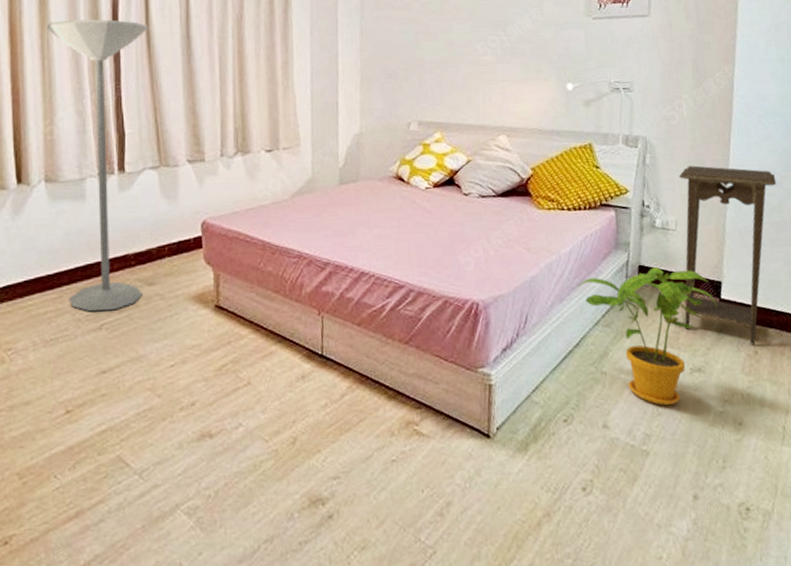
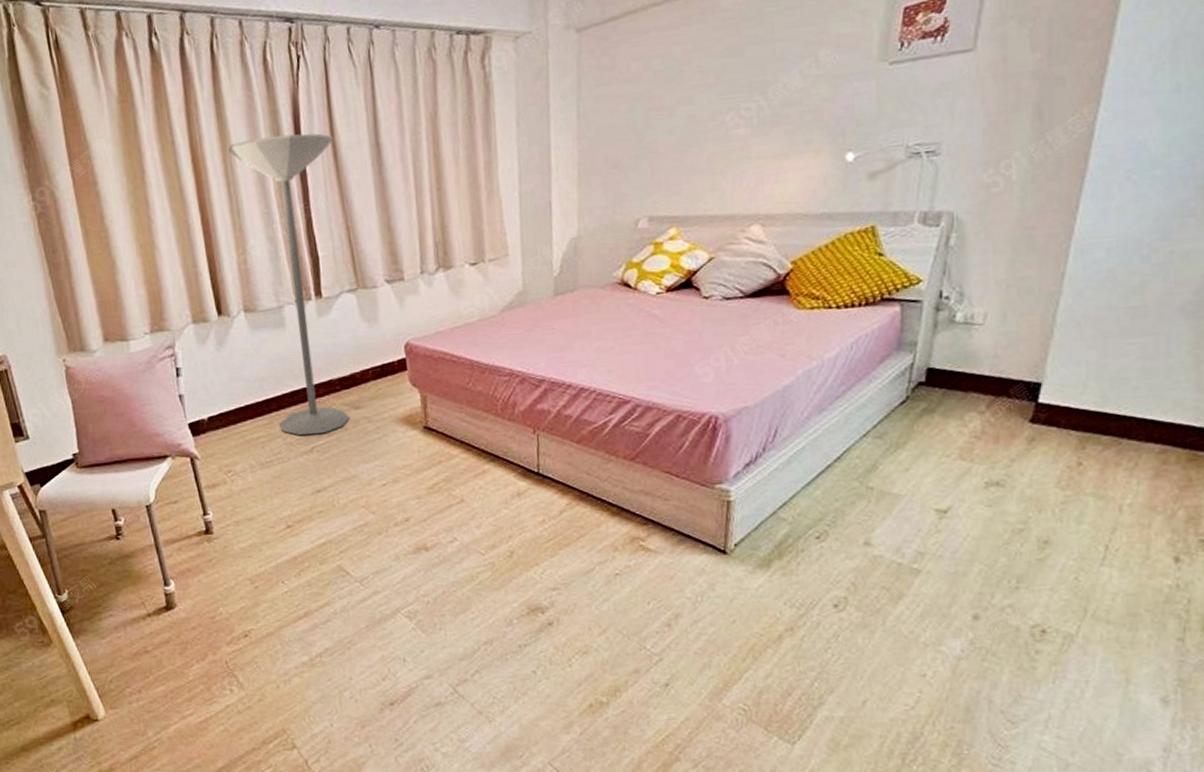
house plant: present [576,267,718,406] -> none [842,369,1032,523]
pedestal table: present [678,165,777,345] -> none [983,241,1142,456]

